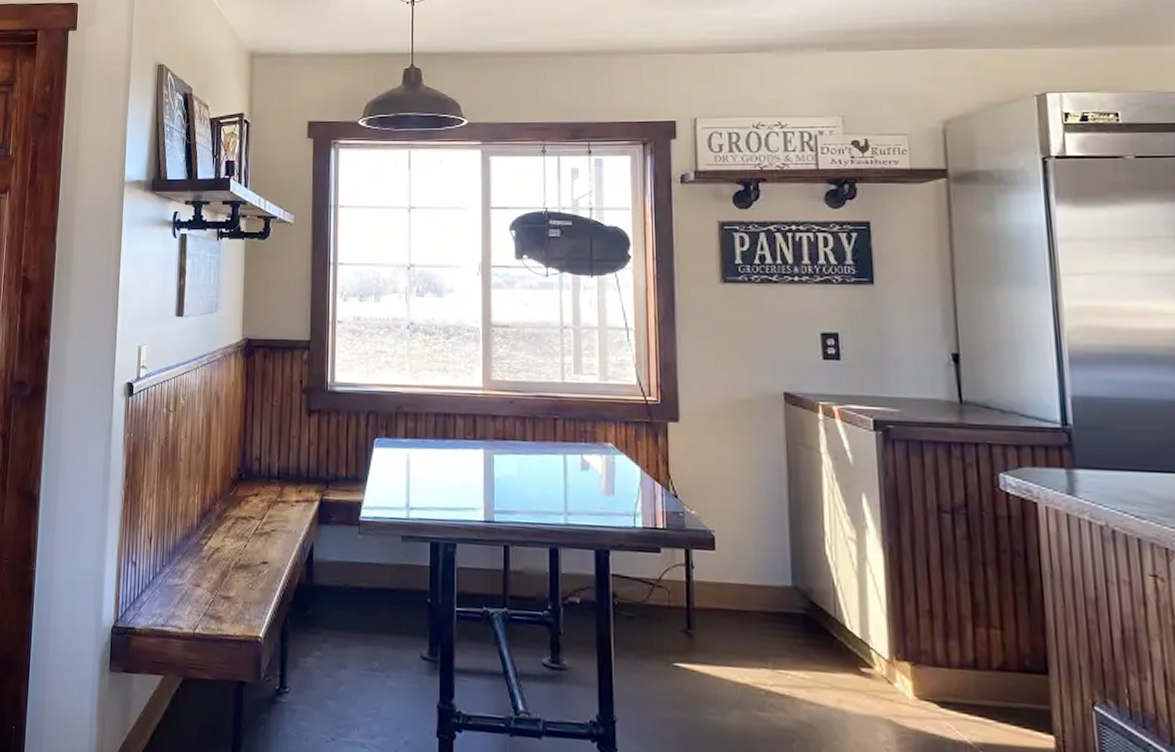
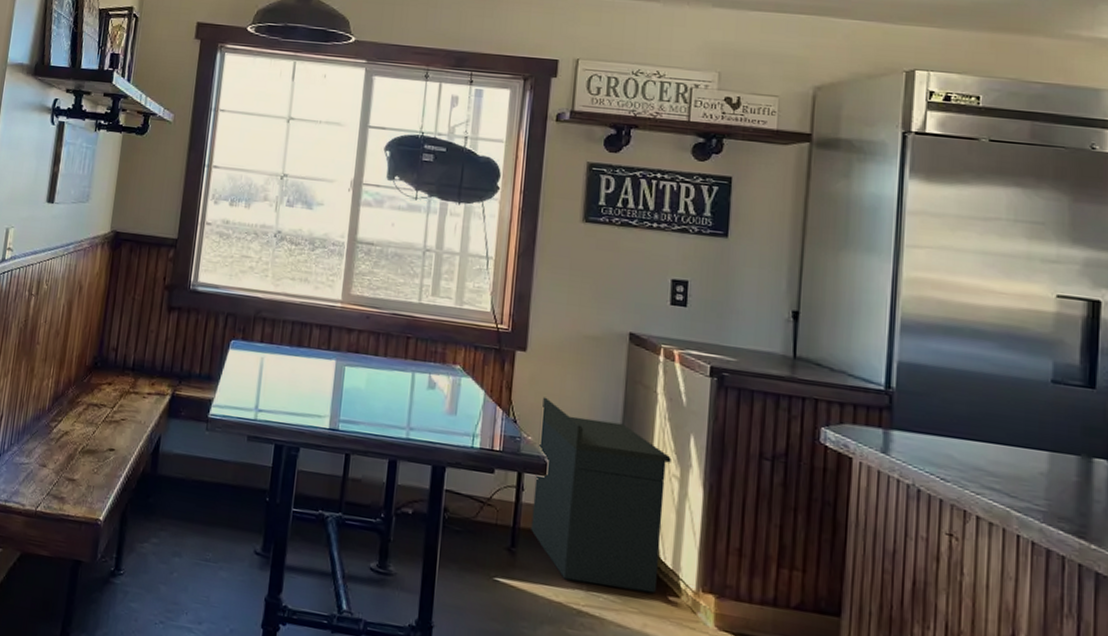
storage cabinet: none [702,467,846,666] -> present [531,397,671,593]

